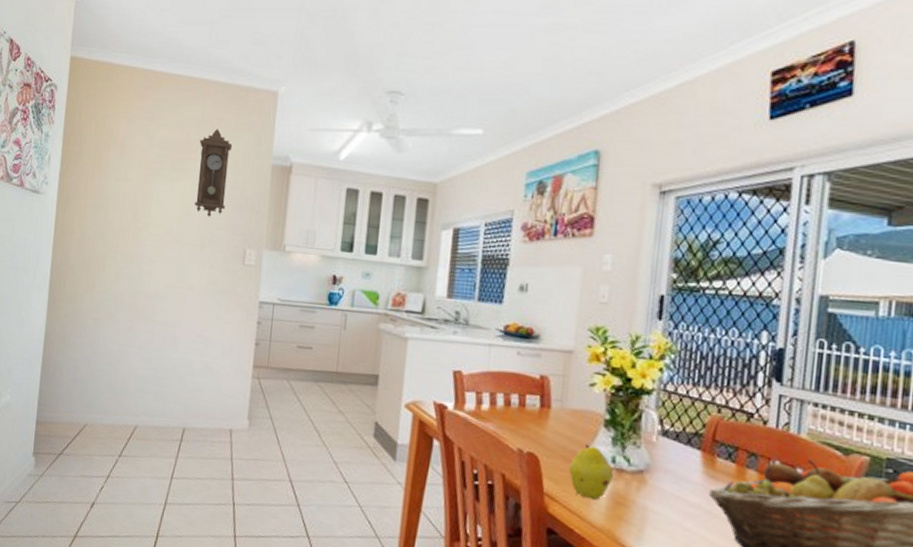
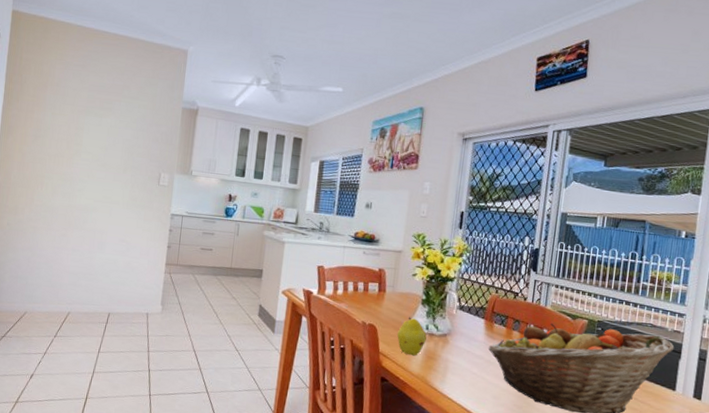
pendulum clock: present [194,129,233,217] -> none [119,77,151,147]

